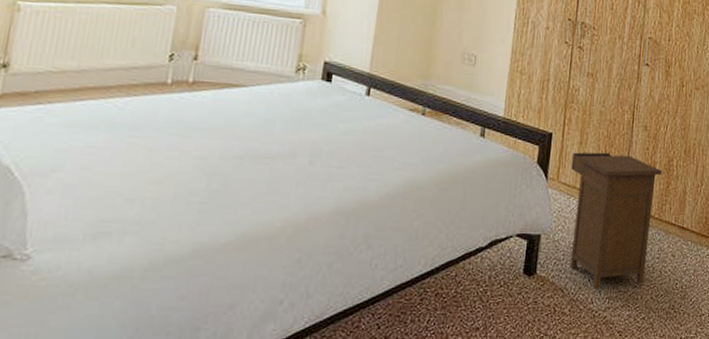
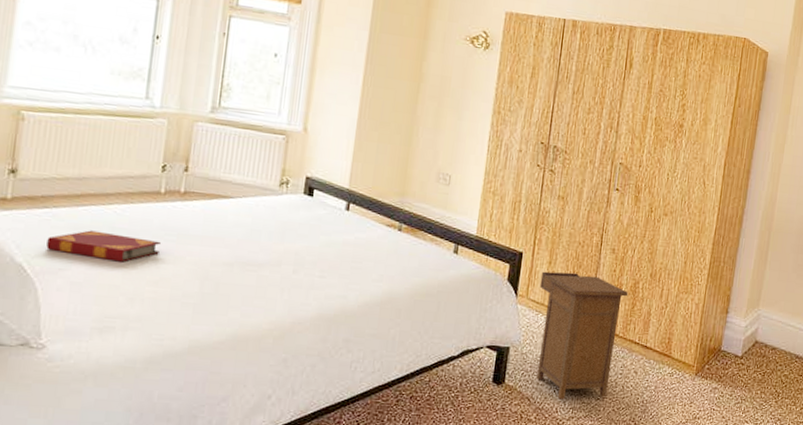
hardback book: none [38,126,167,160] -> present [46,230,162,262]

